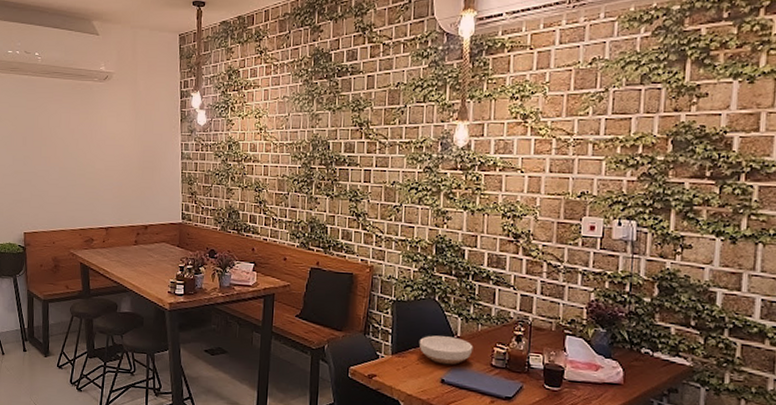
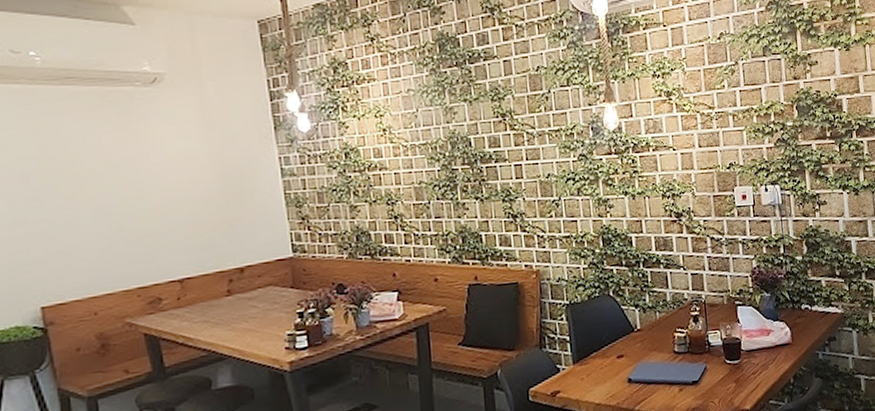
bowl: present [419,335,473,365] -> none [599,330,655,363]

